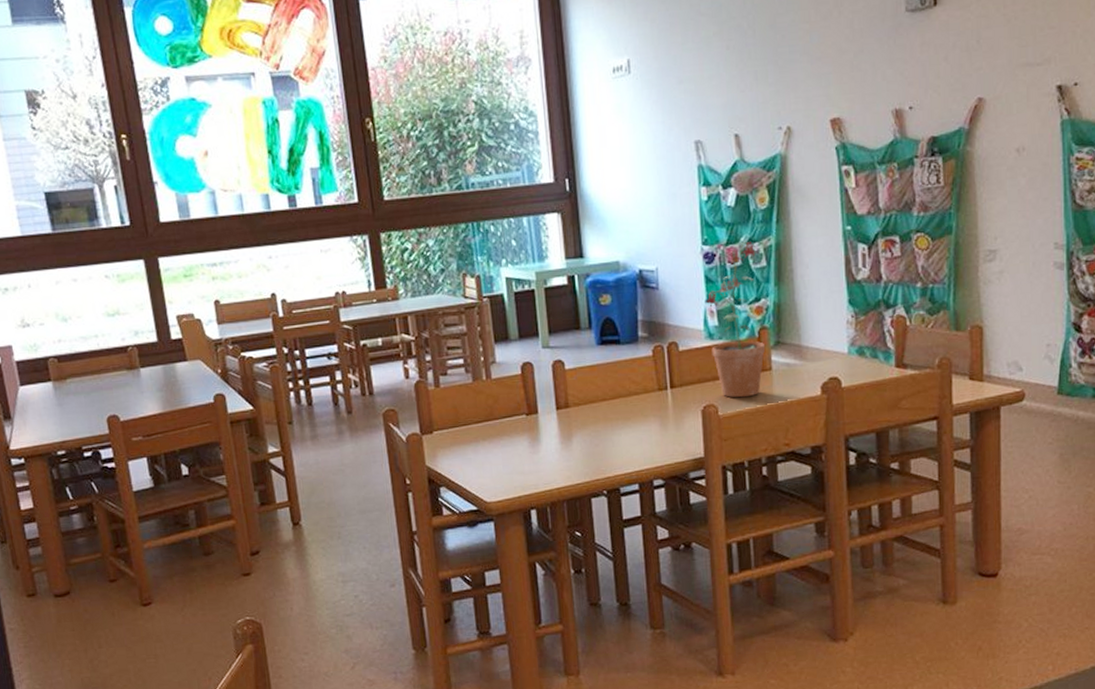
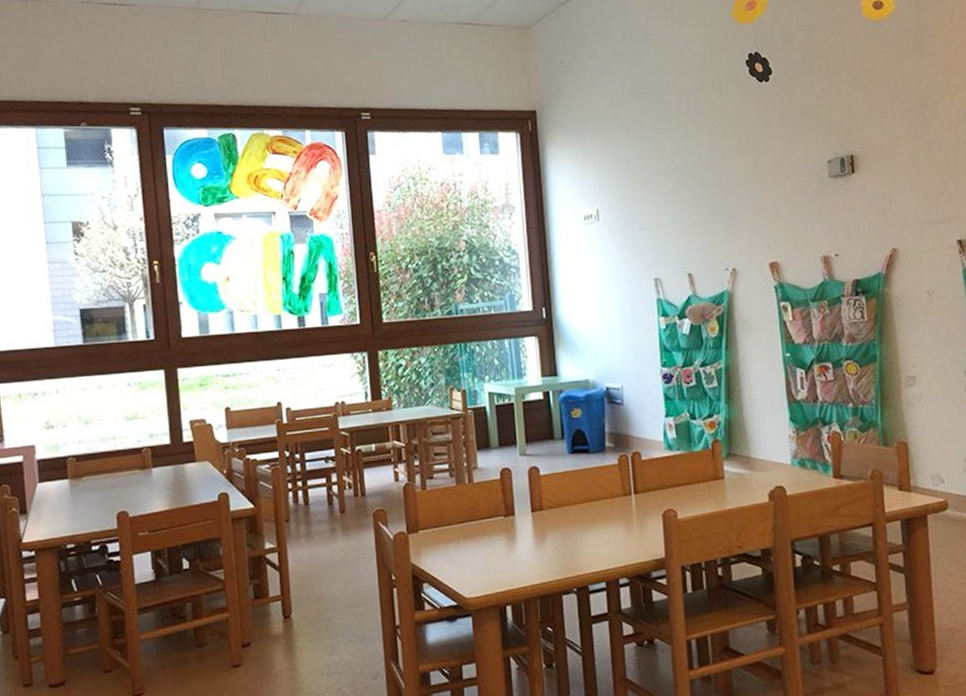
potted plant: present [705,241,765,398] -> none [664,364,718,504]

